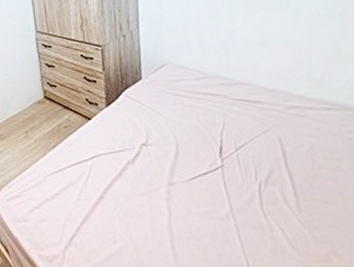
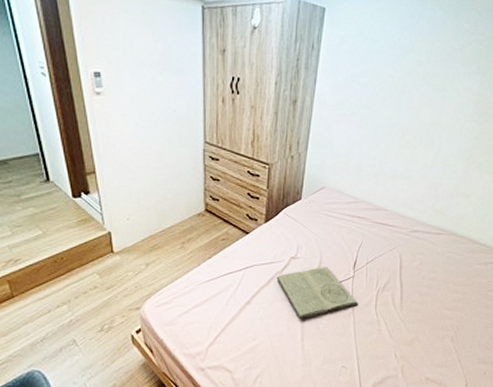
book: none [128,155,237,219] -> present [276,267,359,319]

